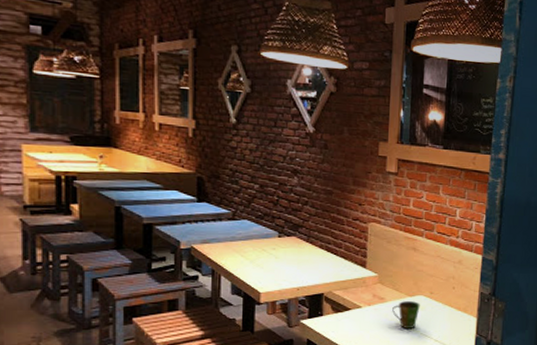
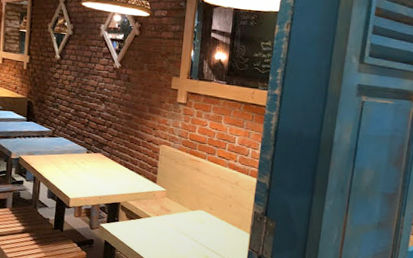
cup: present [392,301,420,328] -> none [176,214,201,239]

